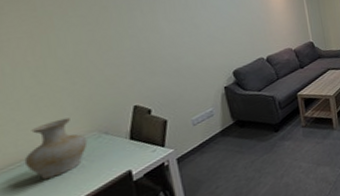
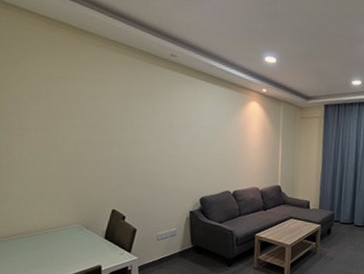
vase: present [24,117,88,179] -> none [25,206,73,254]

